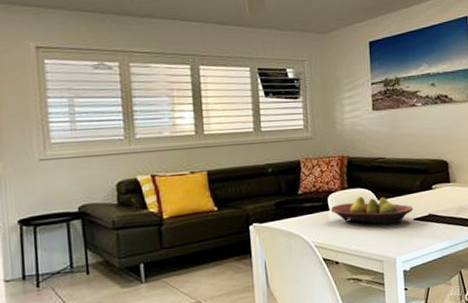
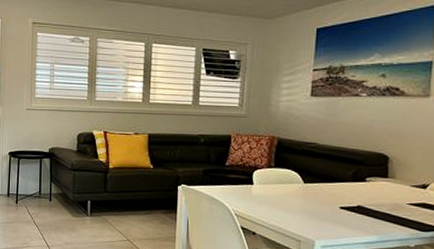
fruit bowl: present [330,197,414,226] -> none [254,177,342,209]

